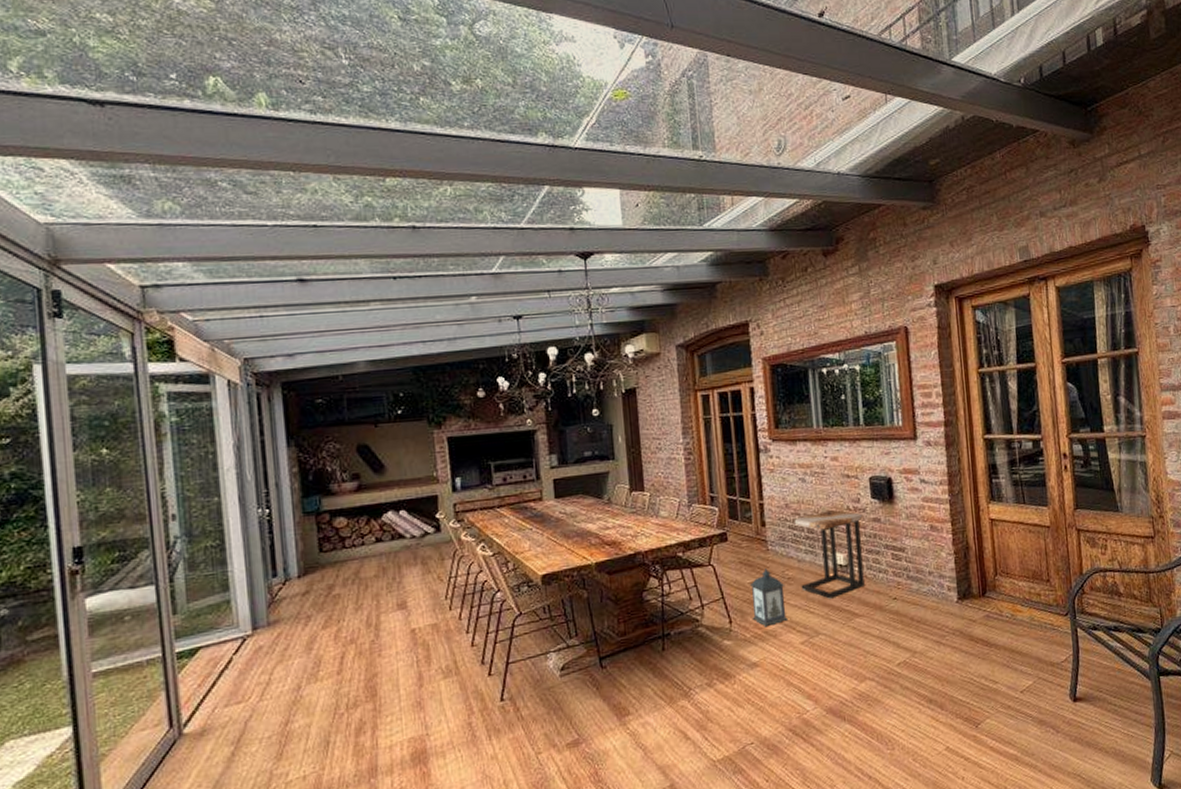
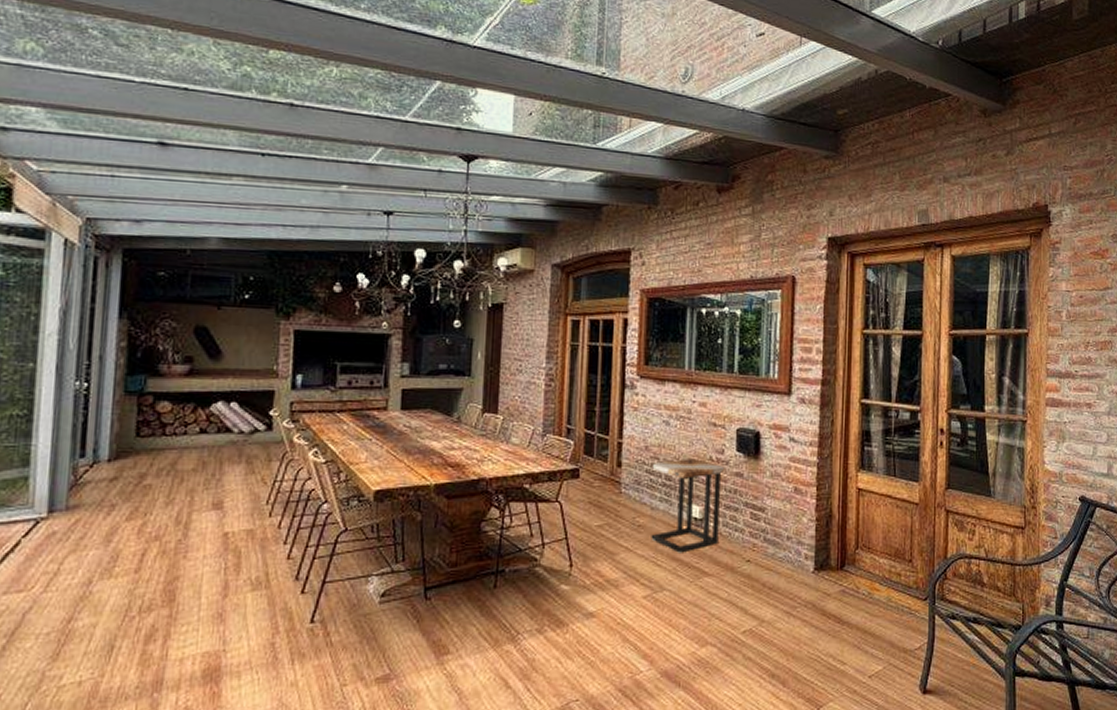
lantern: present [750,568,788,627] -> none [594,512,634,575]

